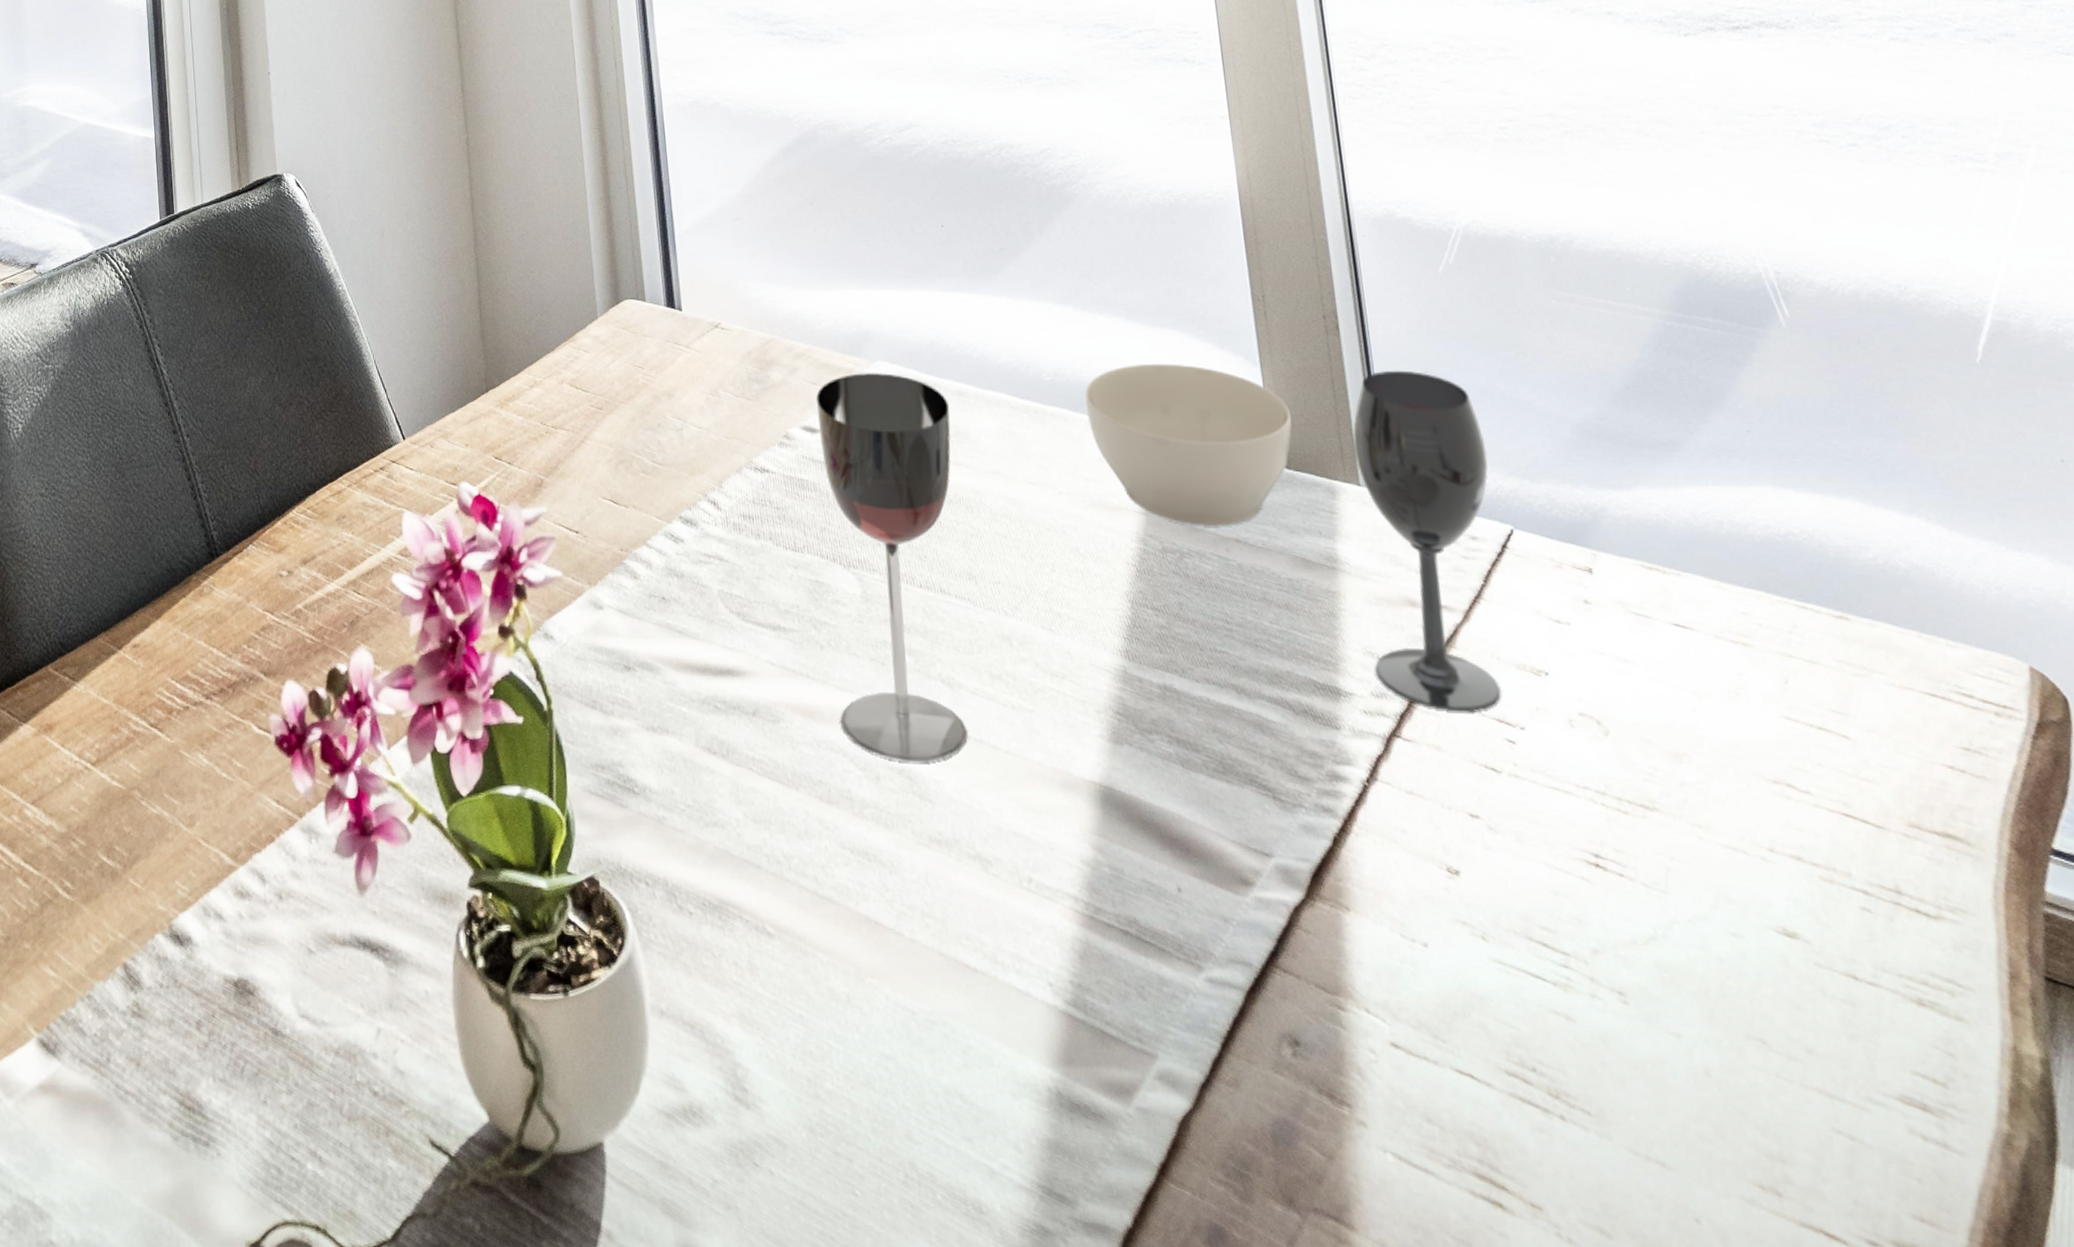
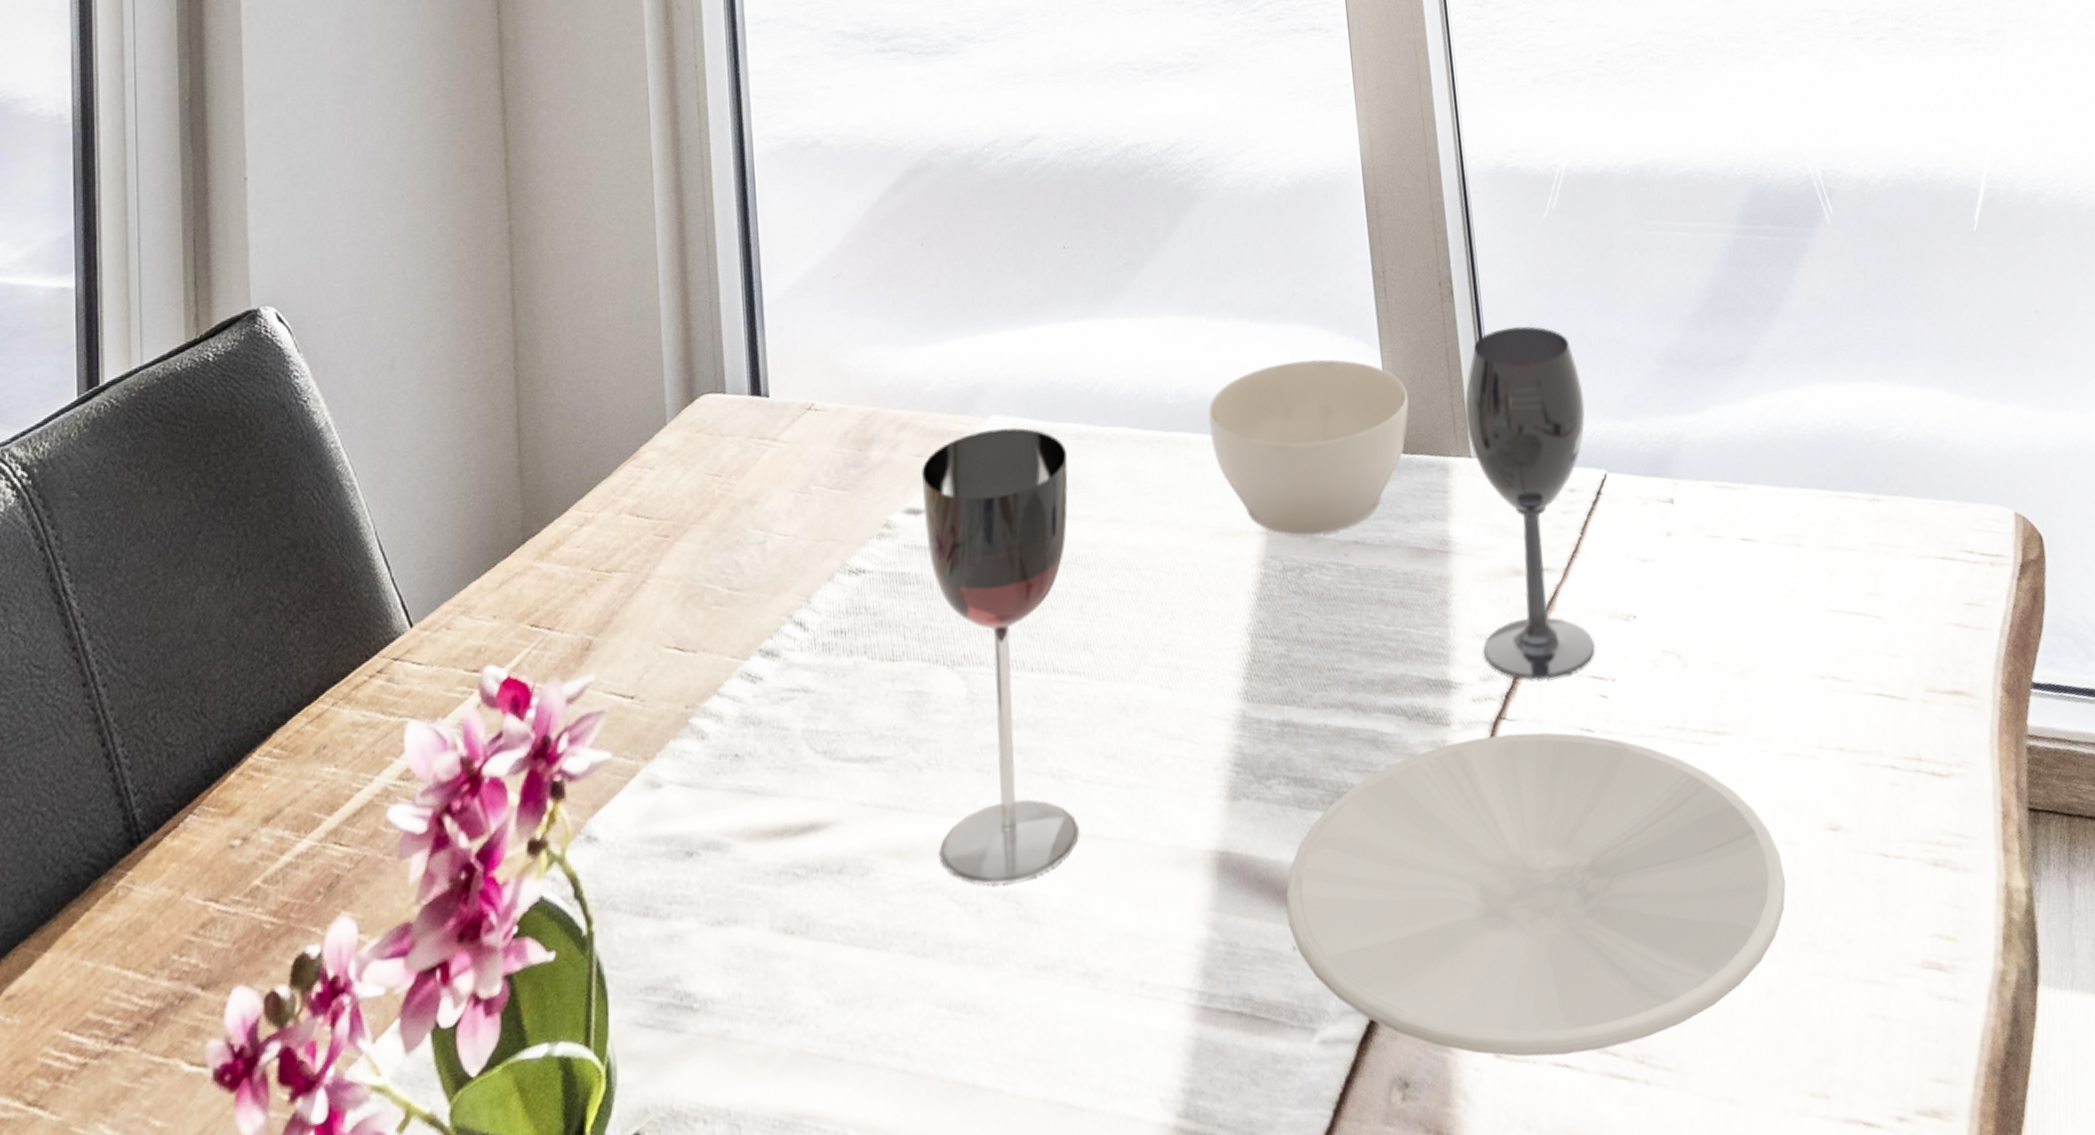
plate: none [1170,747,1729,1076] -> present [1286,732,1786,1057]

